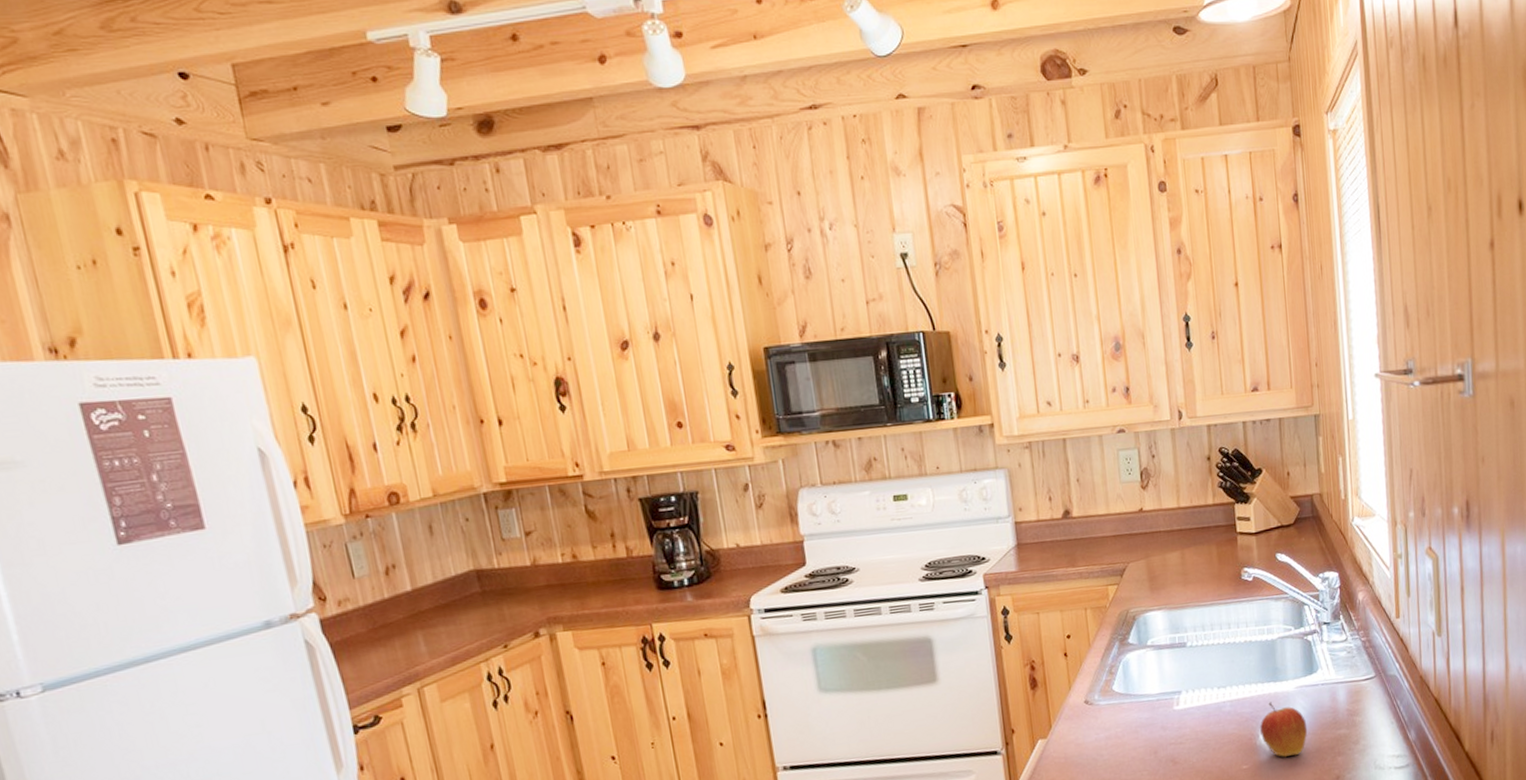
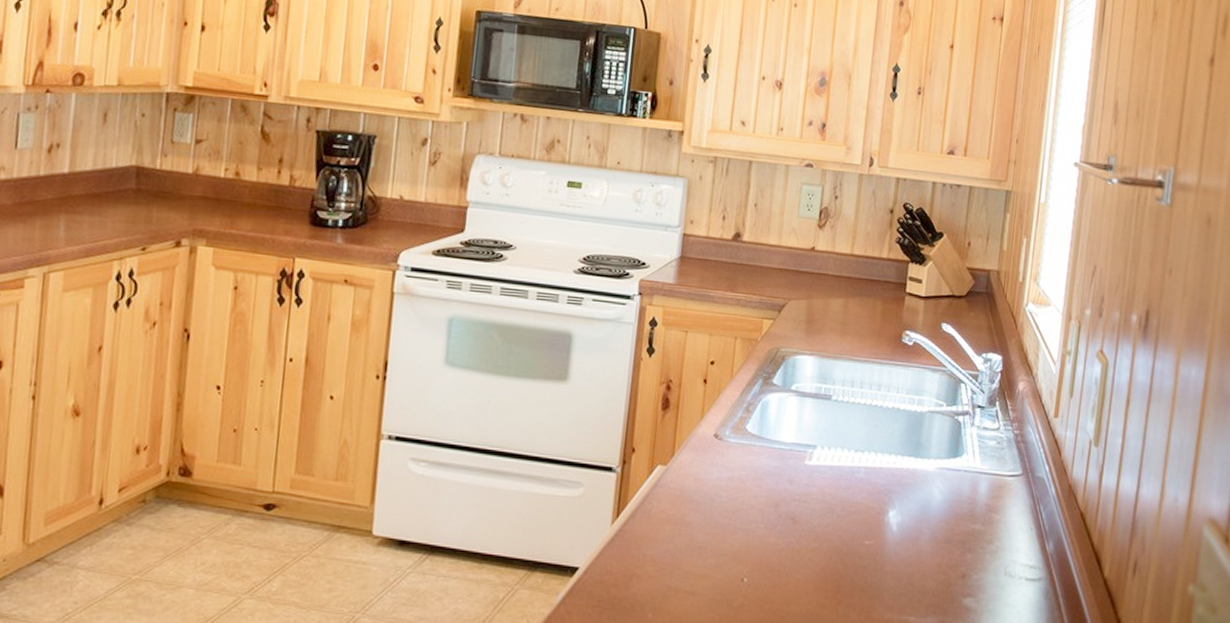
fruit: present [1260,702,1308,757] -> none [890,478,941,541]

